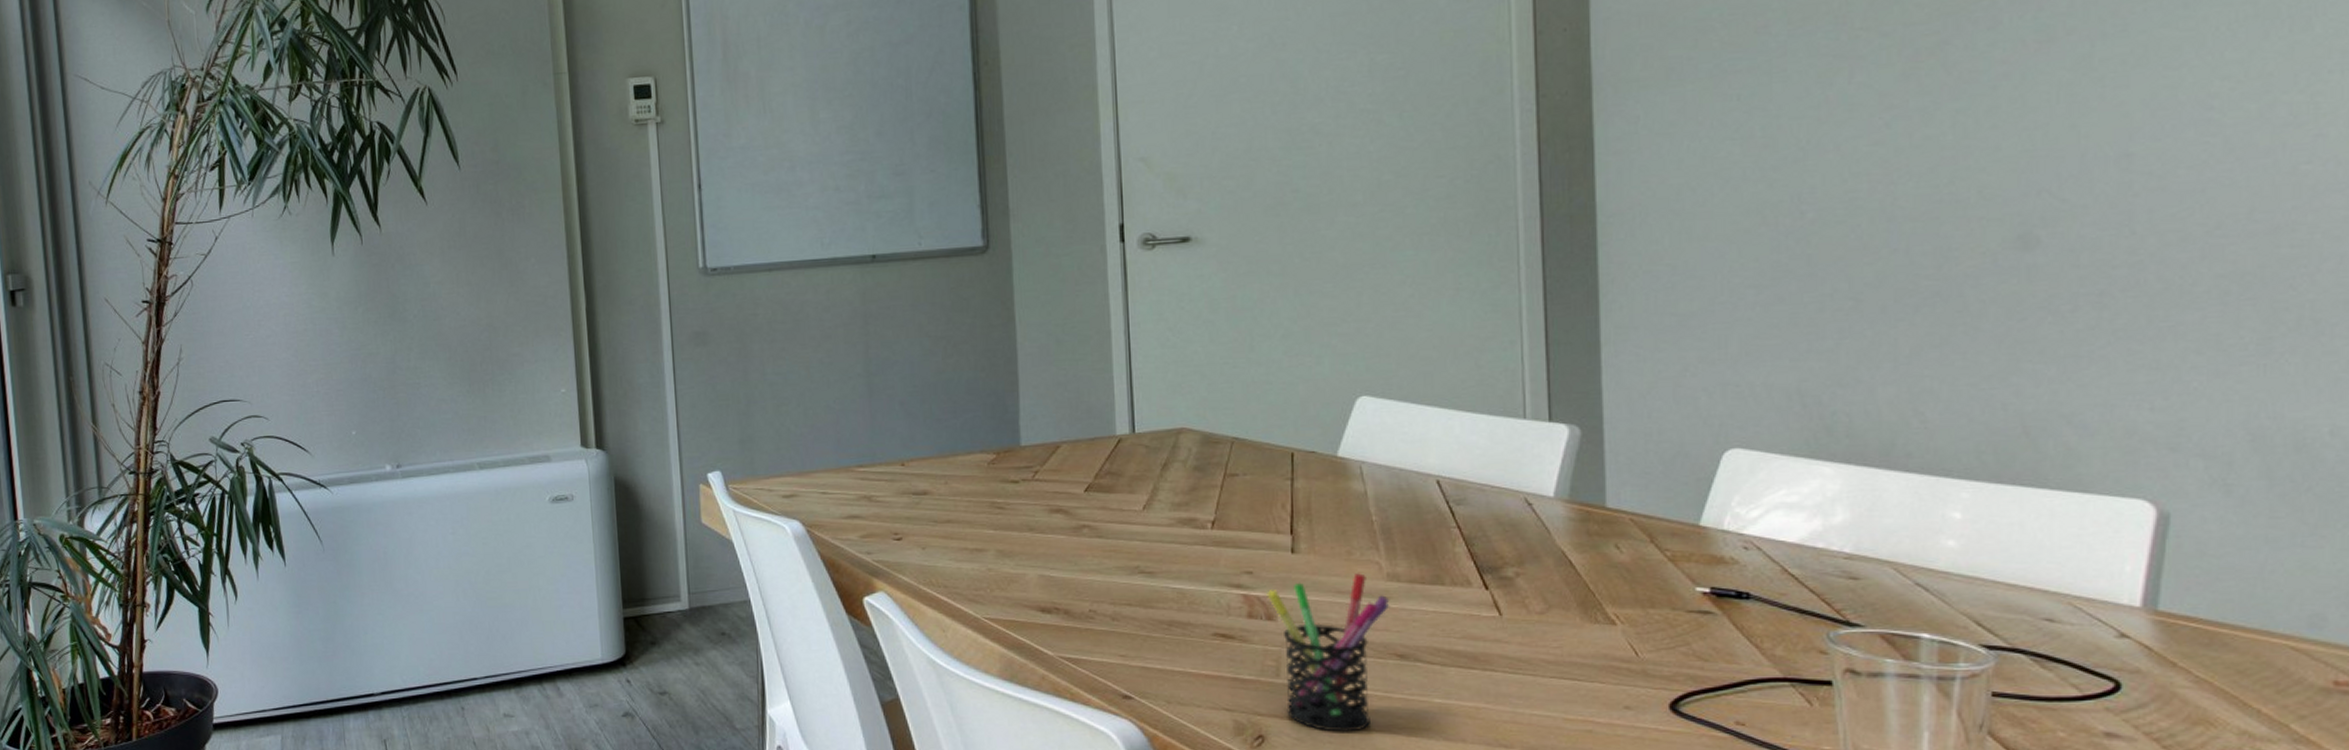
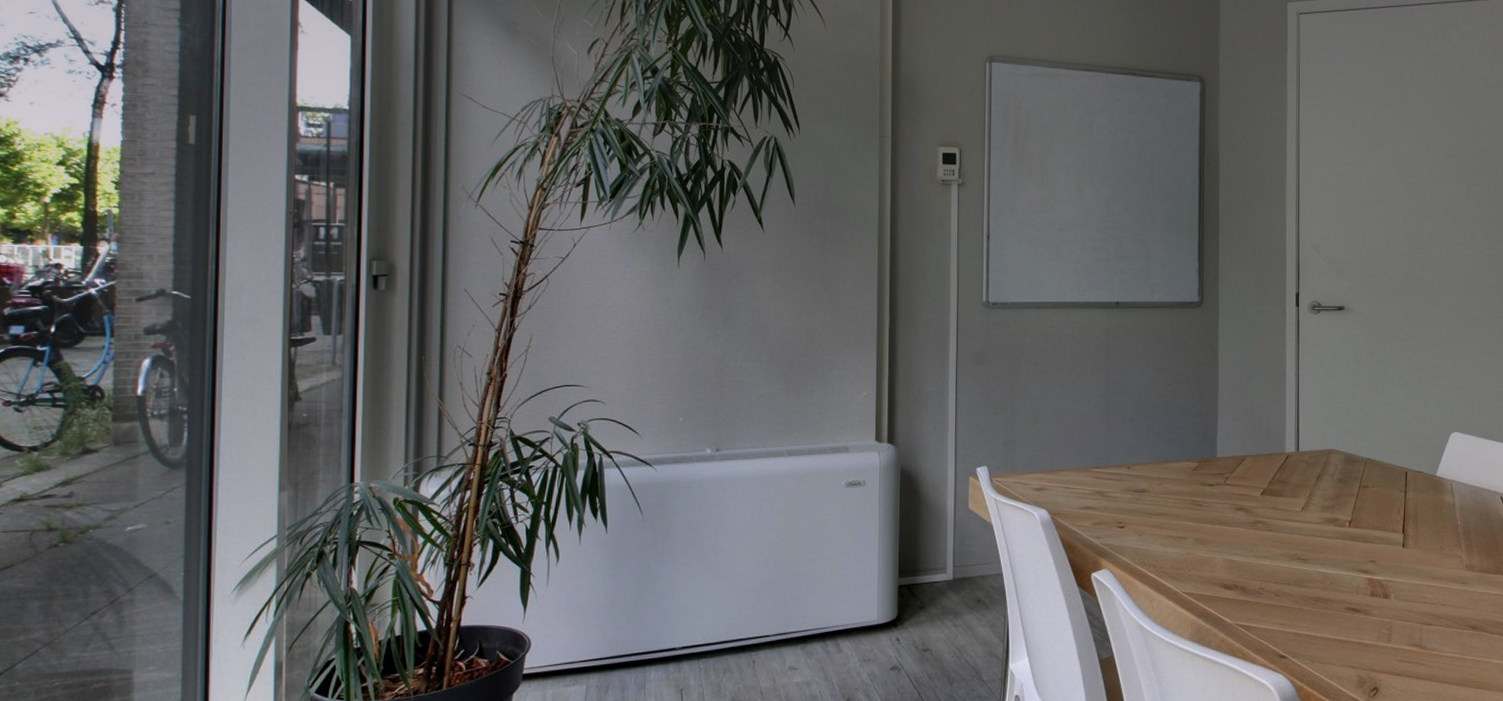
pen holder: present [1266,572,1390,733] -> none [1384,563,1467,686]

